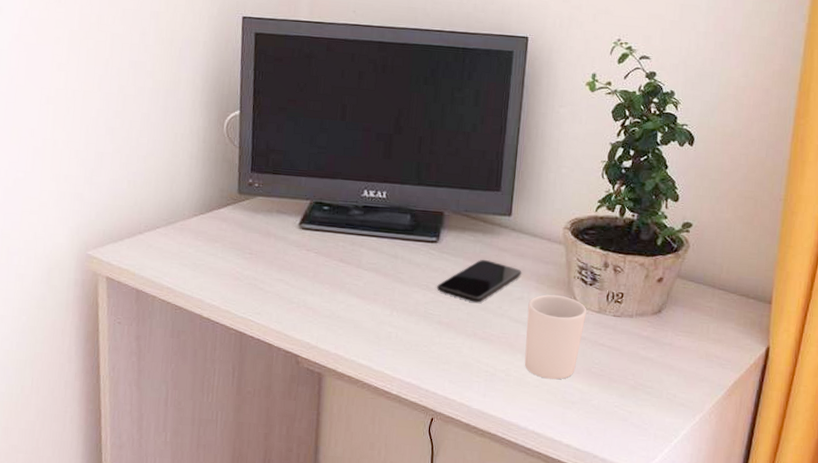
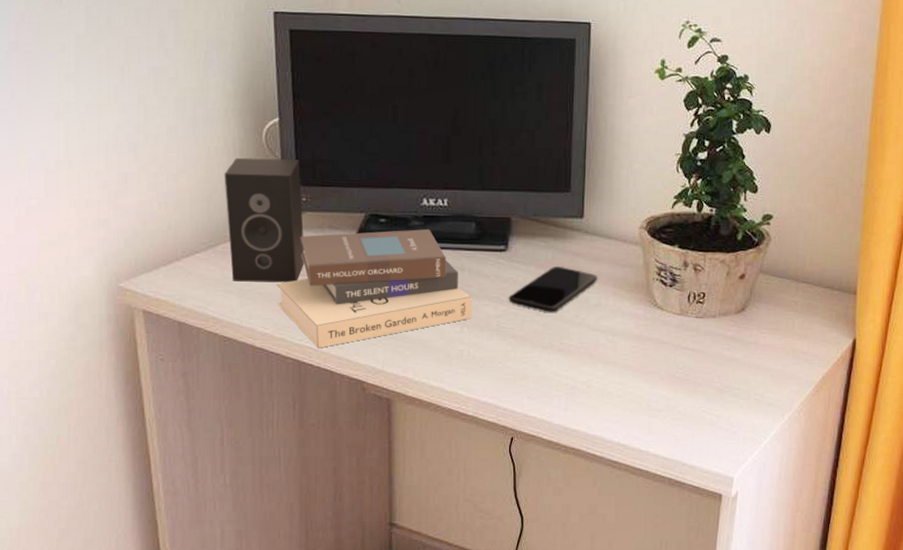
speaker: none [187,144,256,260] -> present [224,157,305,283]
books: none [226,217,404,322] -> present [277,228,473,348]
mug: present [524,294,587,380] -> none [606,299,668,388]

